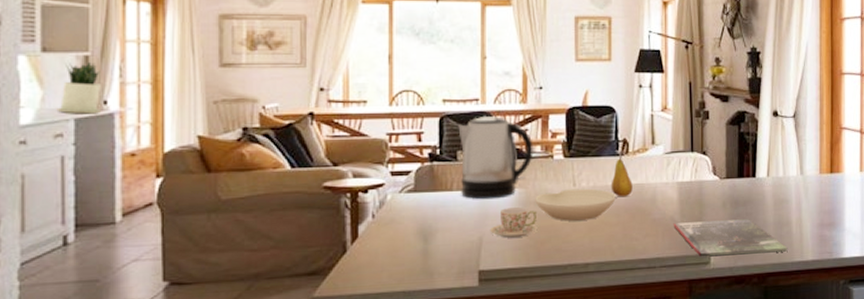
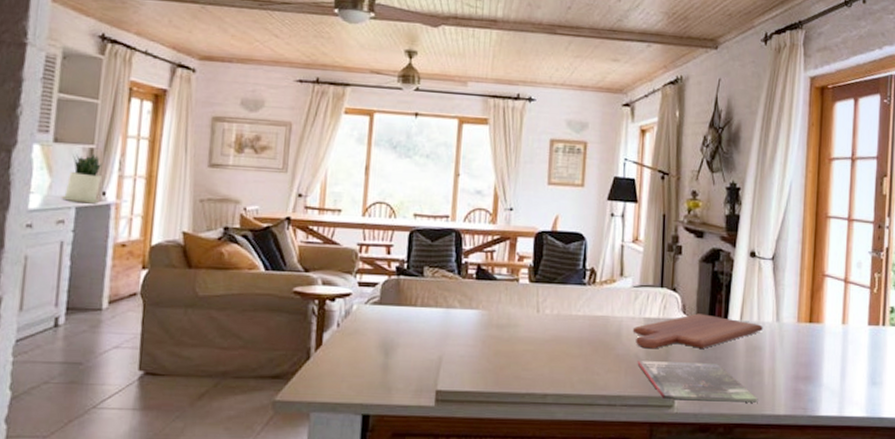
kettle: present [458,116,533,198] -> none [423,234,500,318]
teacup: present [489,207,538,238] -> none [450,329,499,360]
bowl: present [535,188,616,221] -> none [497,315,580,349]
fruit: present [611,153,633,197] -> none [575,282,598,329]
cutting board: none [667,173,789,211] -> present [632,313,763,349]

